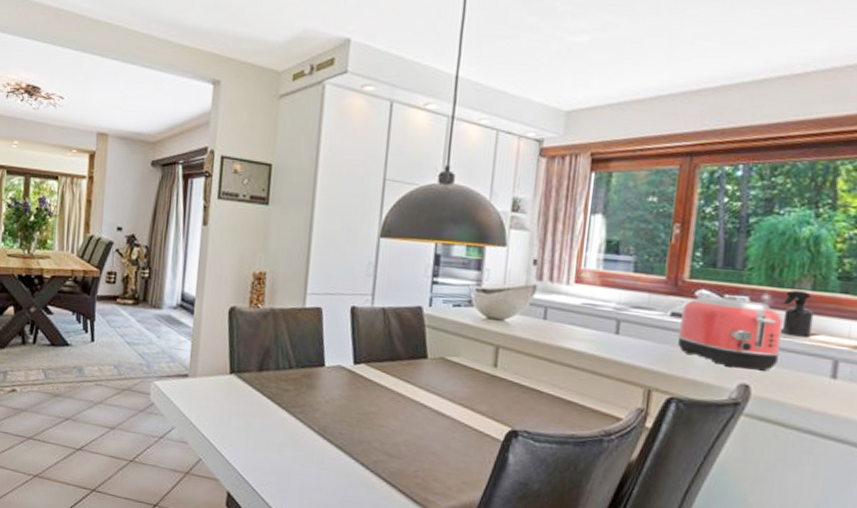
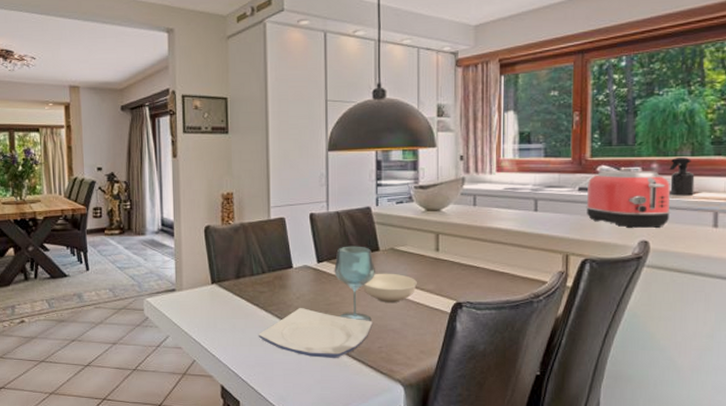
plate: none [276,413,411,478] -> present [258,308,373,359]
wine glass: none [371,348,420,439] -> present [334,246,375,321]
bowl: none [402,384,468,421] -> present [362,273,417,302]

